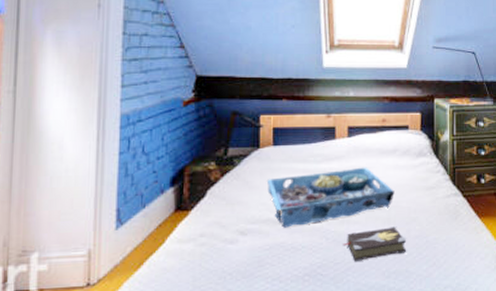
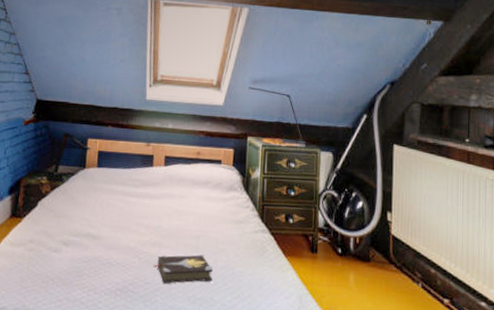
serving tray: present [266,167,395,228] -> none [89,195,205,244]

